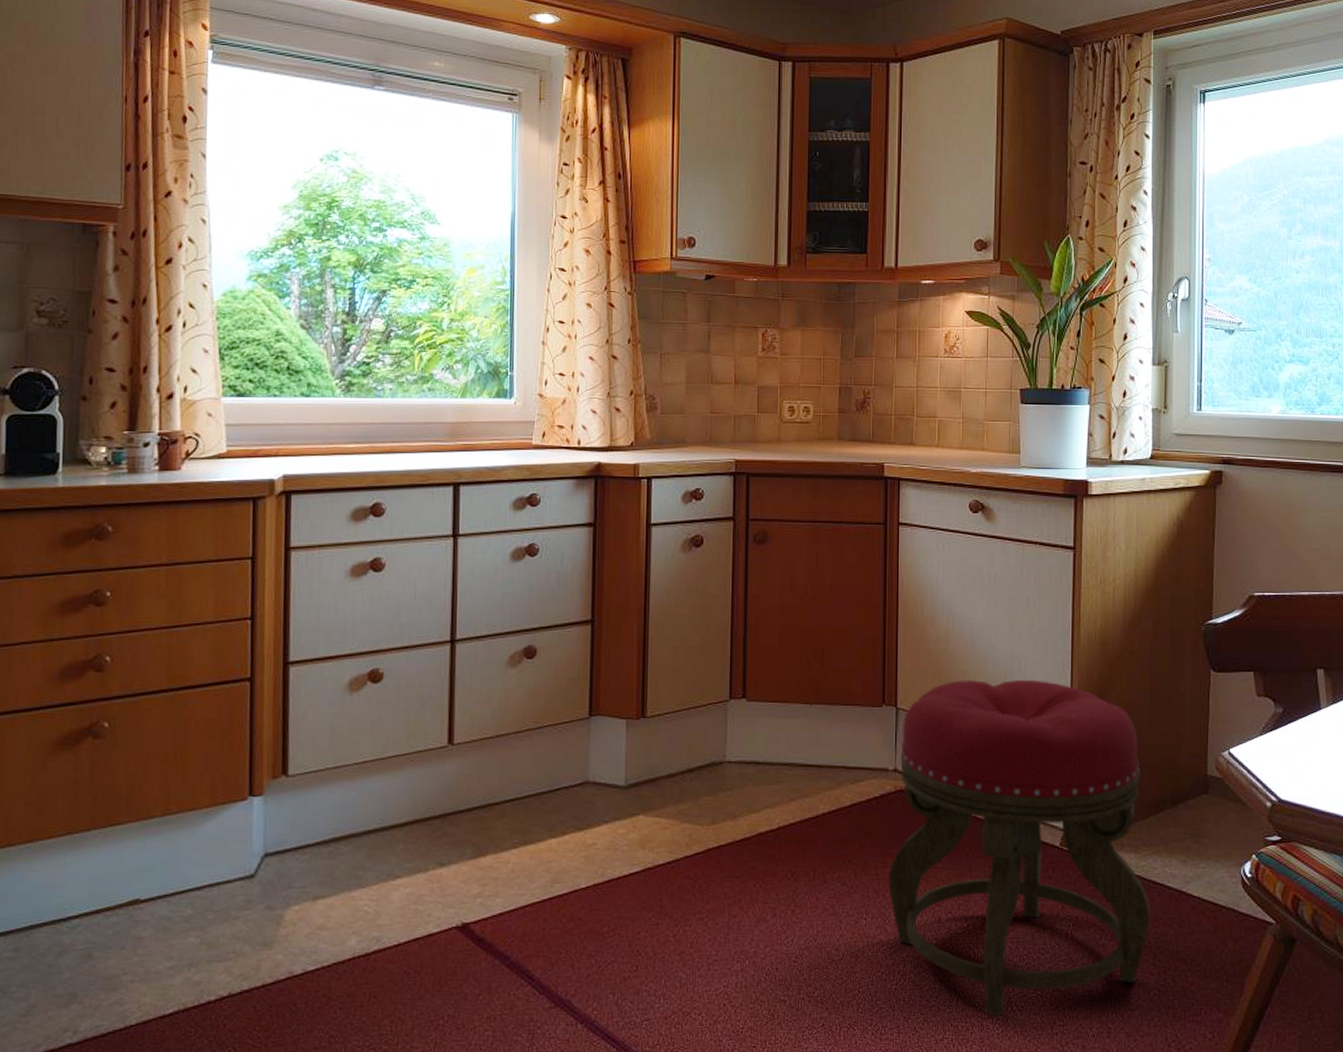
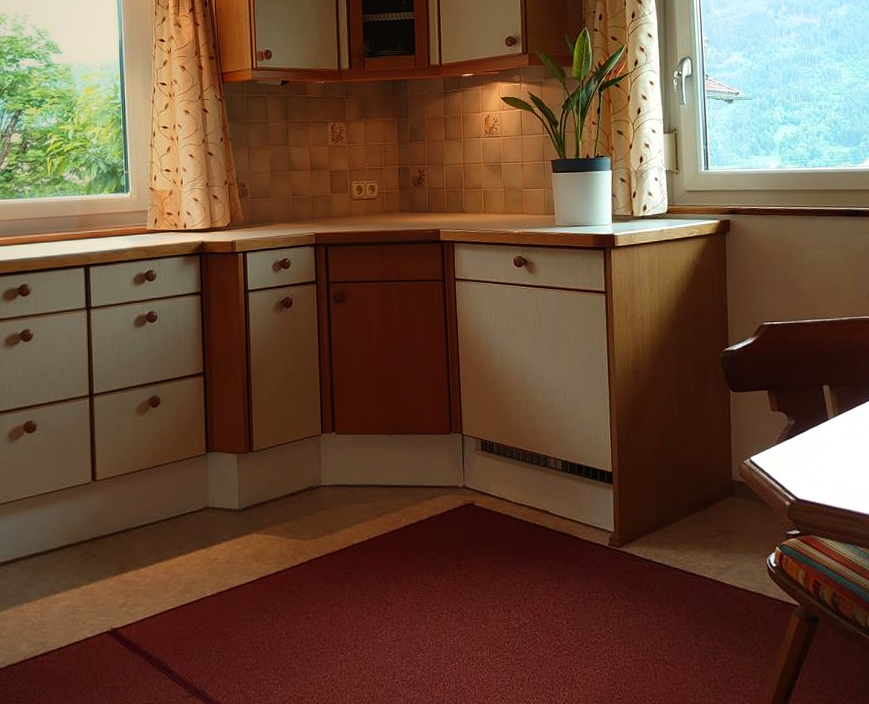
stool: present [888,679,1151,1015] -> none [463,405,691,692]

